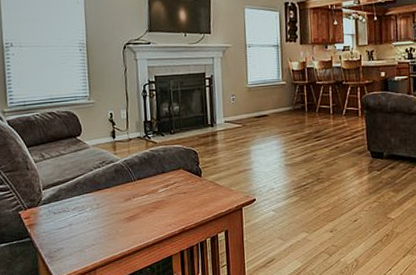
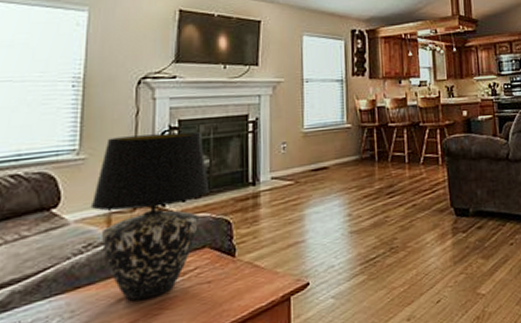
table lamp: none [101,85,181,201] -> present [90,131,210,301]

